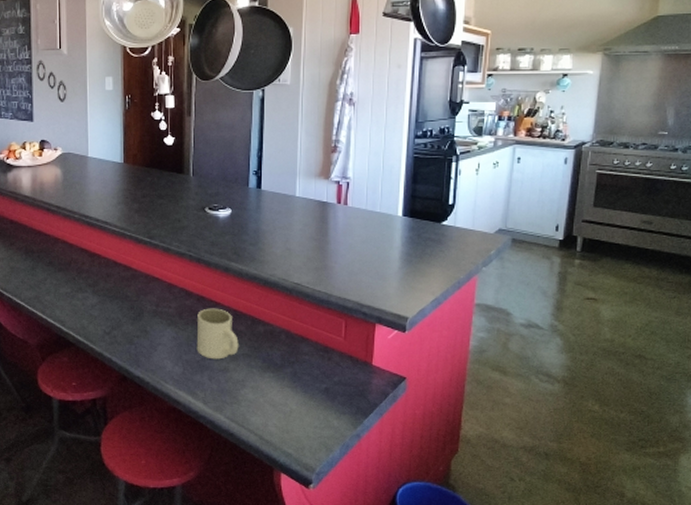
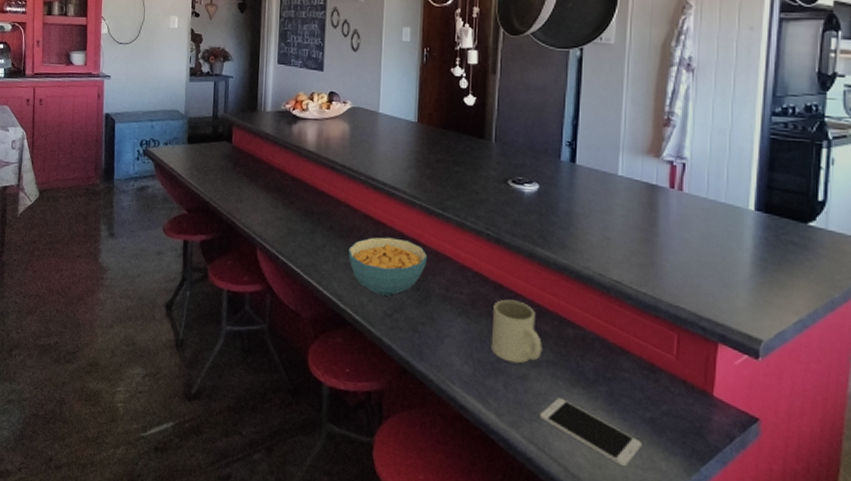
cereal bowl: none [68,266,139,317] -> present [348,237,428,296]
smartphone: none [239,382,320,429] -> present [540,398,643,467]

